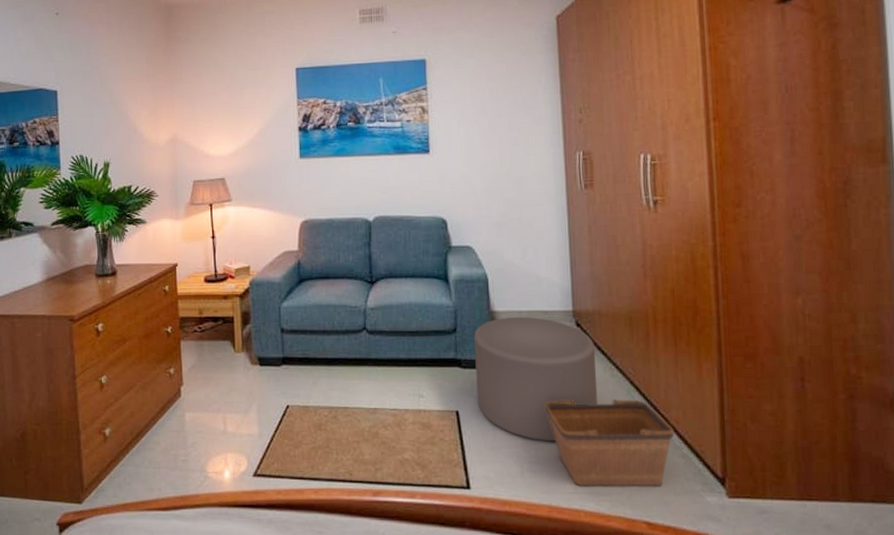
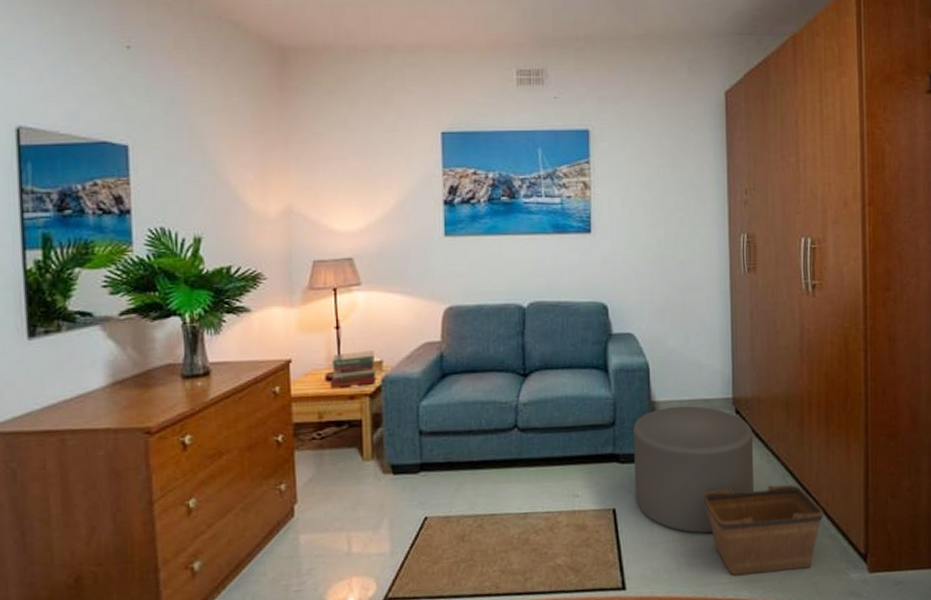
books: none [207,257,245,290] -> present [329,351,377,389]

